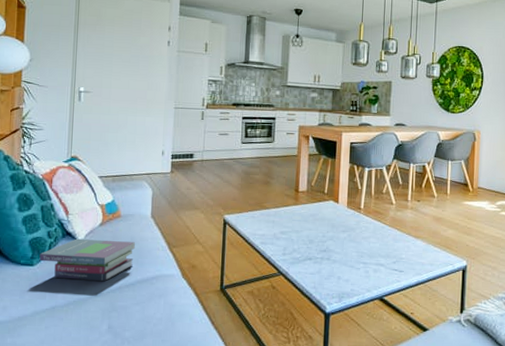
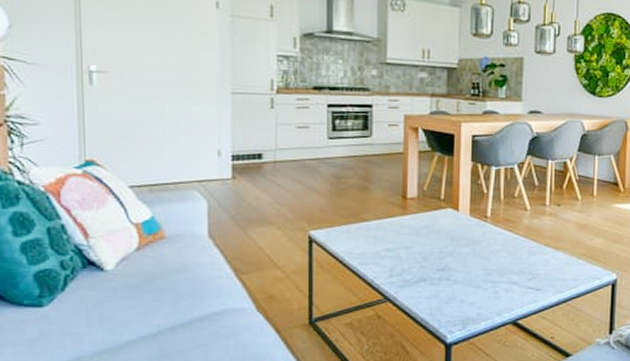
books: present [39,238,136,282] -> none [51,268,190,322]

